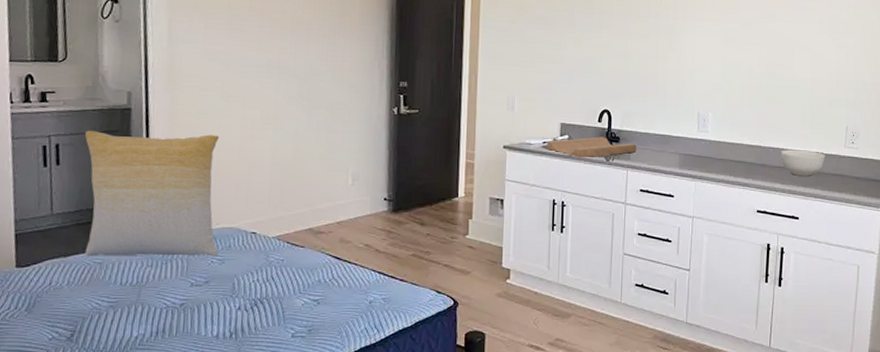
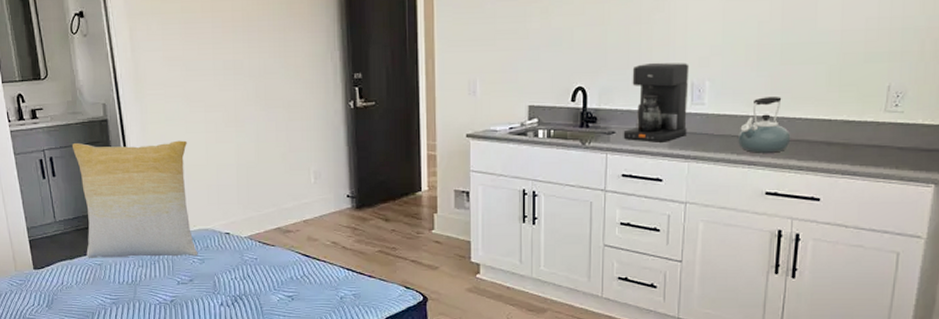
cutting board: present [547,137,637,158] -> none [514,118,618,143]
coffee maker: none [641,93,696,163] -> present [623,62,690,142]
kettle: none [735,129,776,177] -> present [738,97,791,153]
bowl: present [781,149,826,176] -> none [798,118,858,149]

